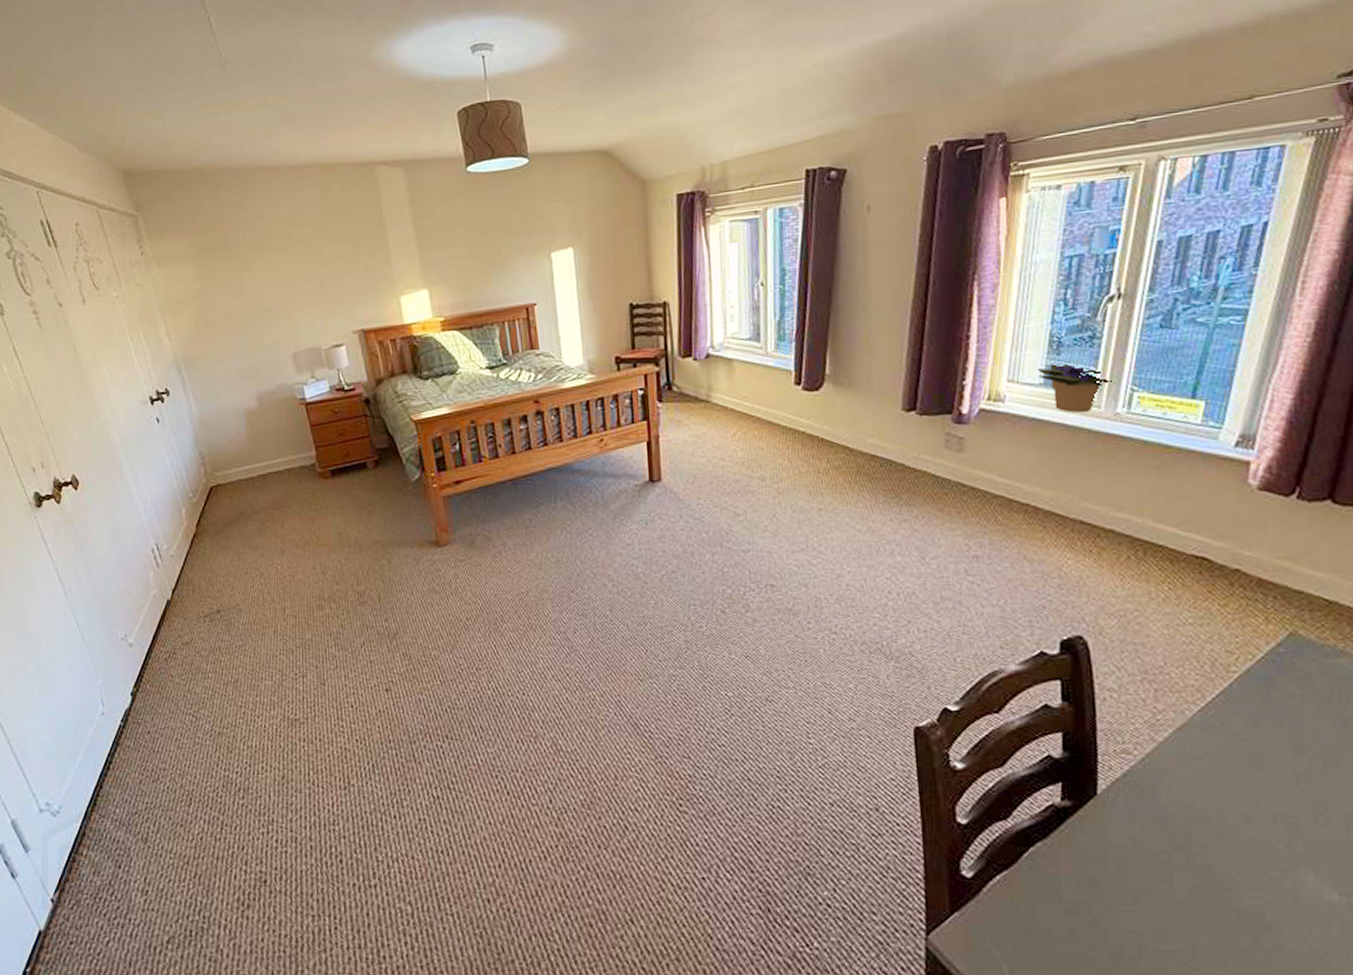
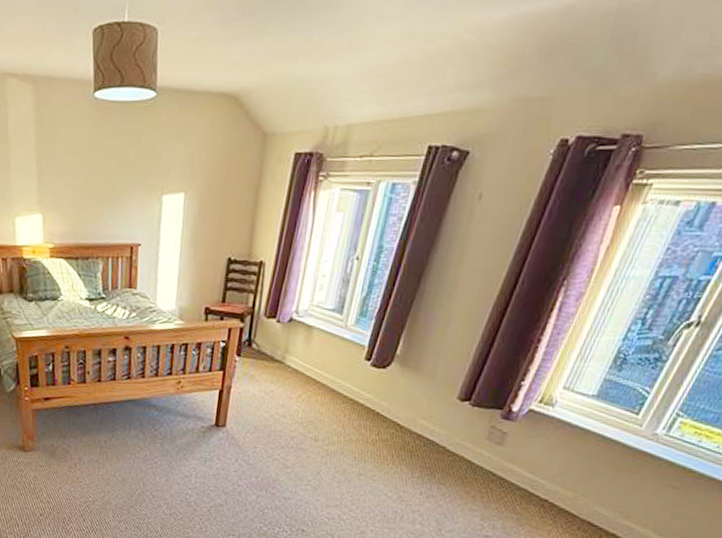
potted flower: present [1037,362,1116,414] -> none [592,377,664,429]

